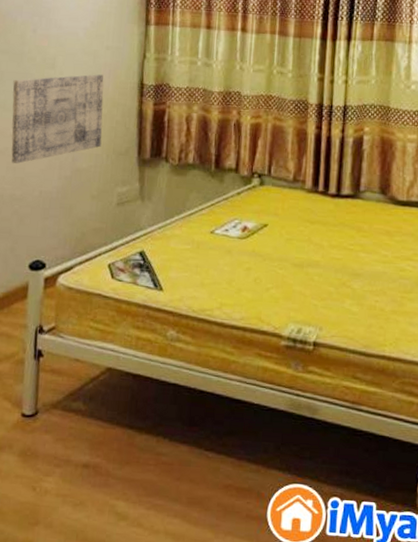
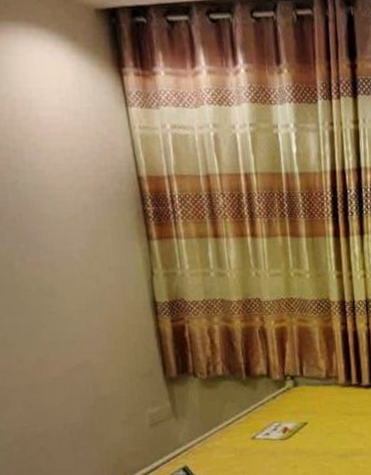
wall art: present [11,74,104,164] -> none [9,297,123,400]

